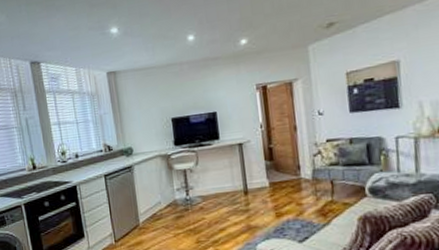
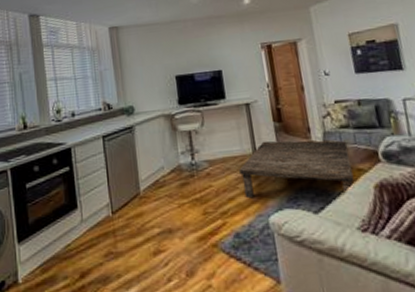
coffee table: none [230,177,340,229] -> present [239,140,355,199]

